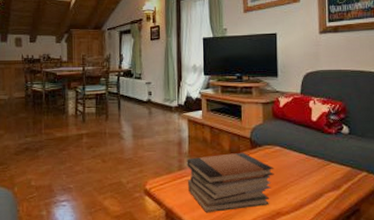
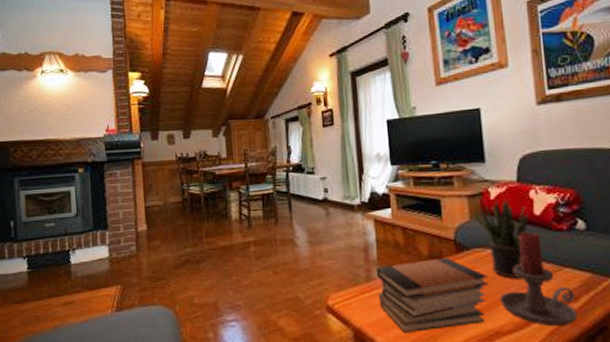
potted plant: none [264,107,307,171] -> present [471,199,529,279]
candle holder: none [282,133,338,209] -> present [499,231,577,327]

